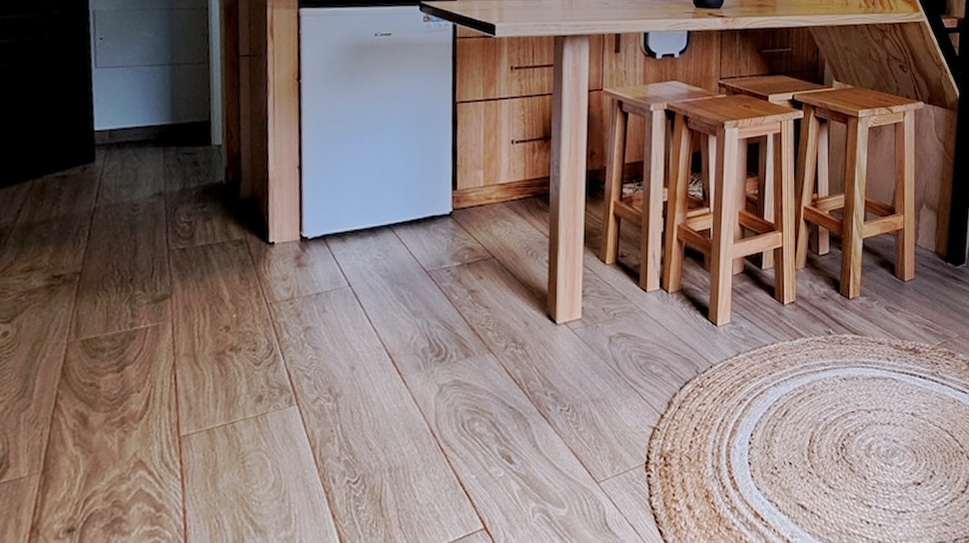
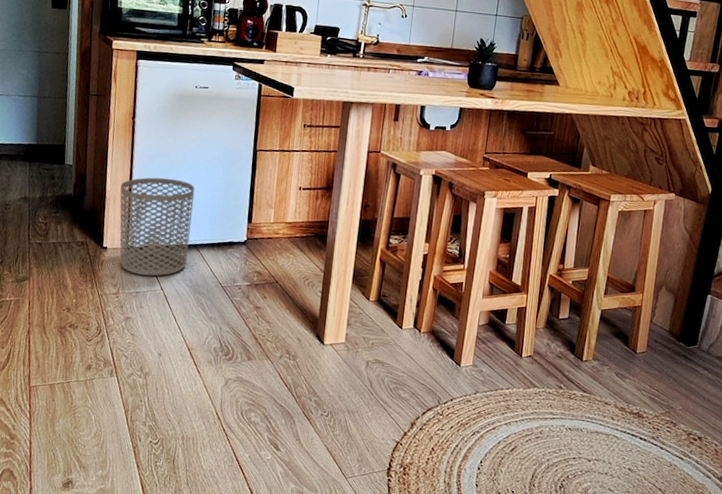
waste bin: none [286,147,384,271] -> present [120,177,195,277]

